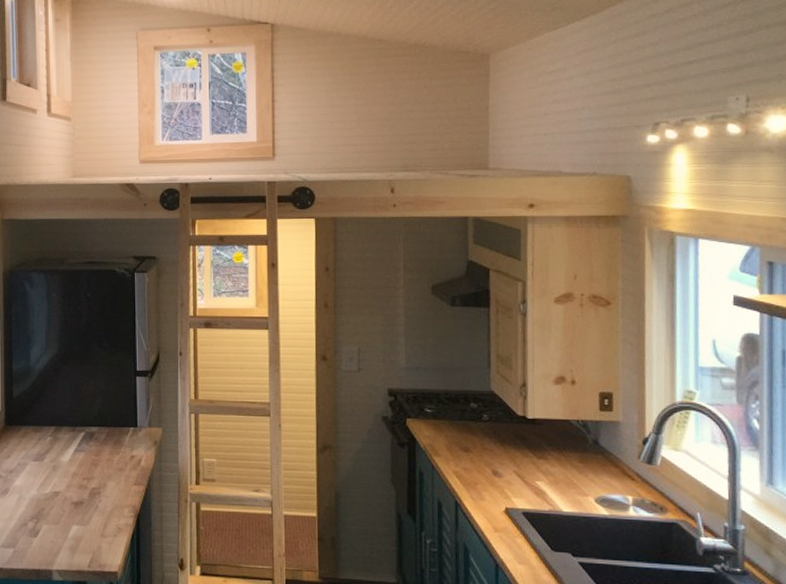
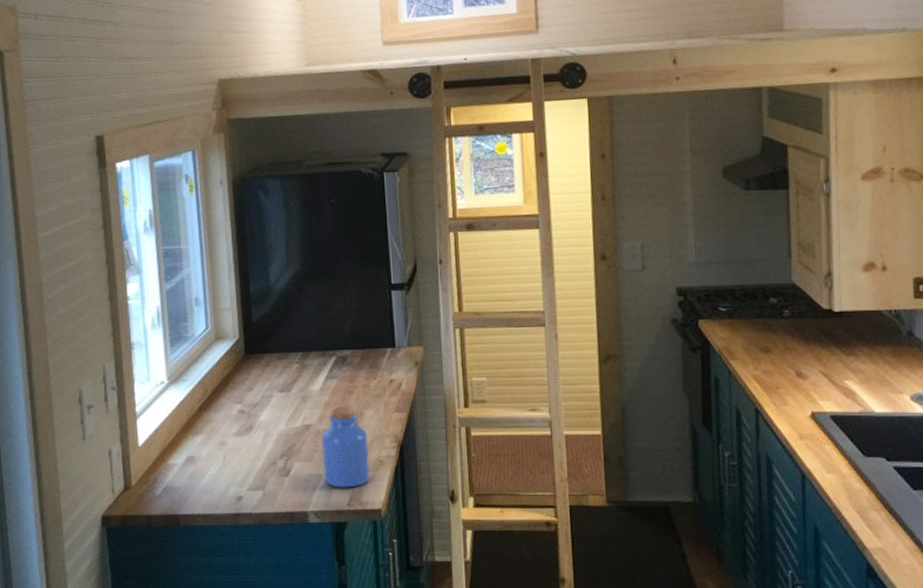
jar: none [67,477,109,551] -> present [322,407,370,488]

